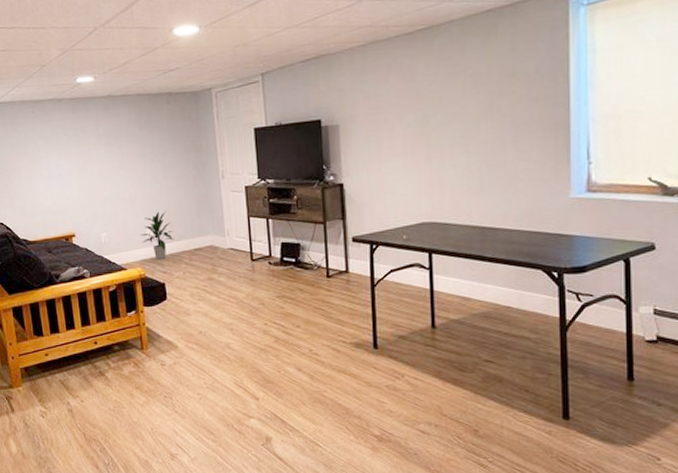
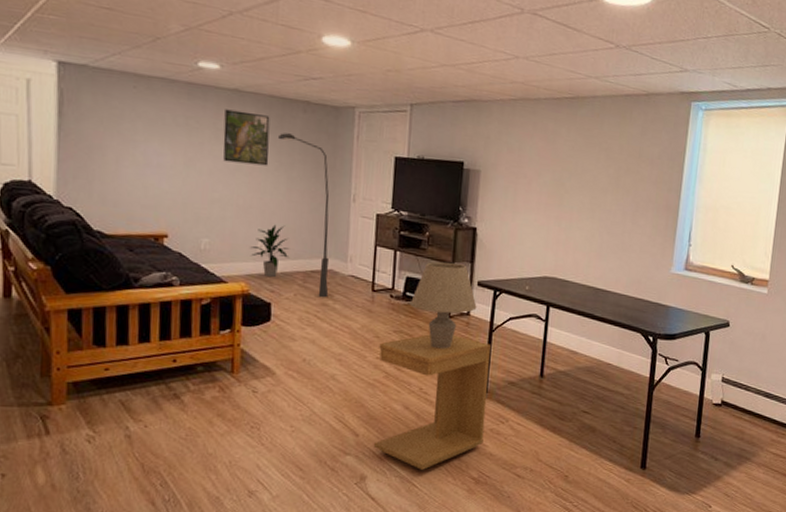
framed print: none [103,113,145,162] -> present [223,109,270,166]
floor lamp: none [149,125,213,273] -> present [278,133,330,298]
side table: none [265,293,381,429] -> present [374,334,491,470]
table lamp: none [289,222,355,310] -> present [410,262,477,349]

